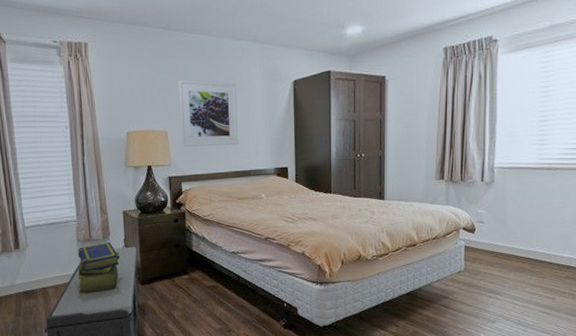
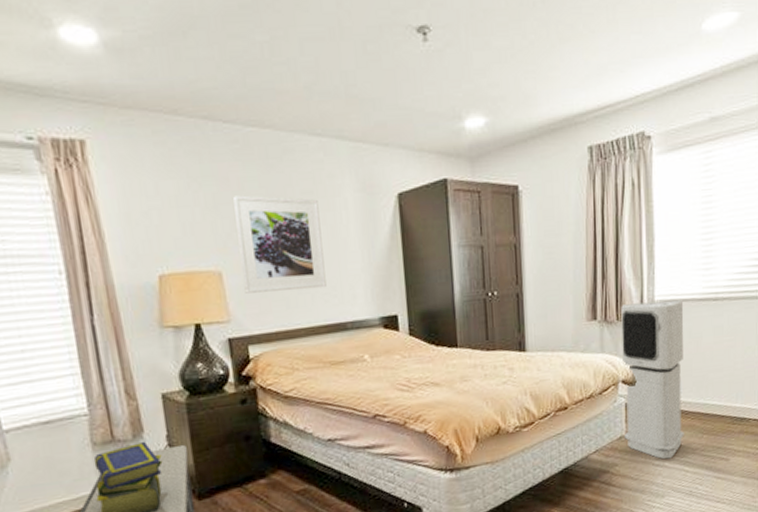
air purifier: none [462,167,520,293] -> present [621,300,684,460]

